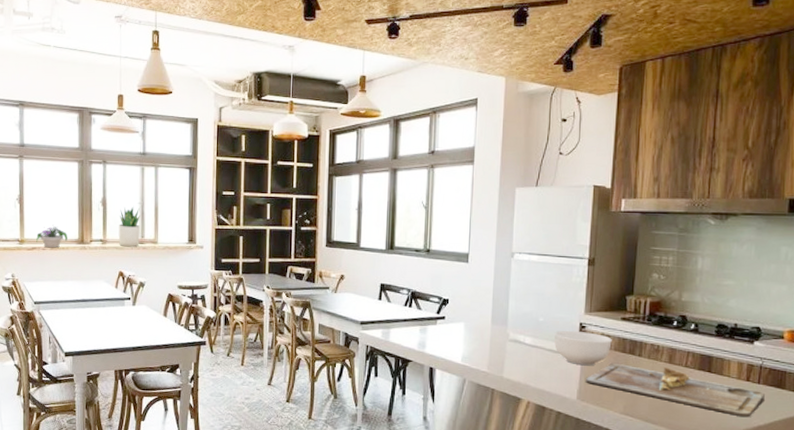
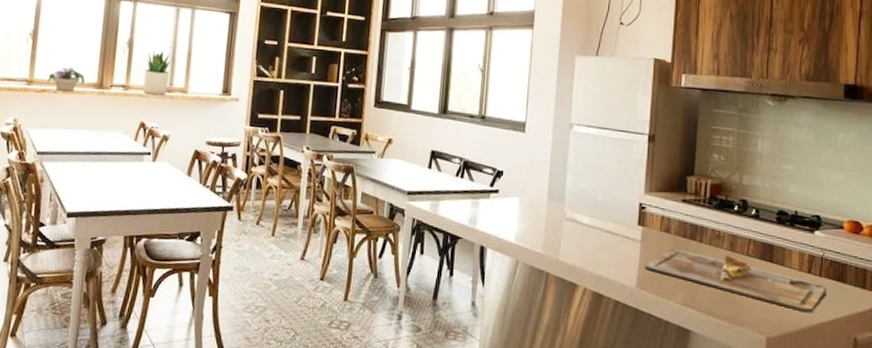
bowl: present [554,330,612,366] -> none [612,210,672,251]

